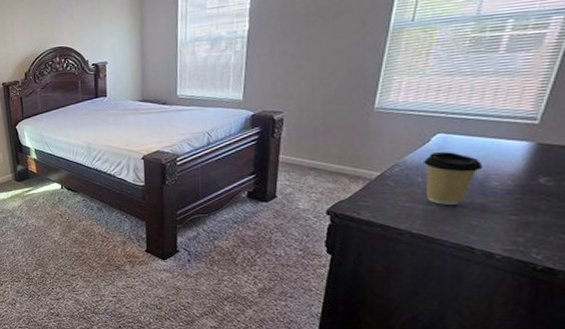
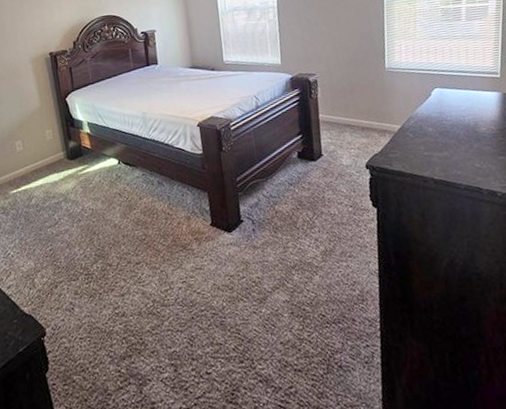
coffee cup: present [424,152,483,205] -> none [430,104,473,151]

